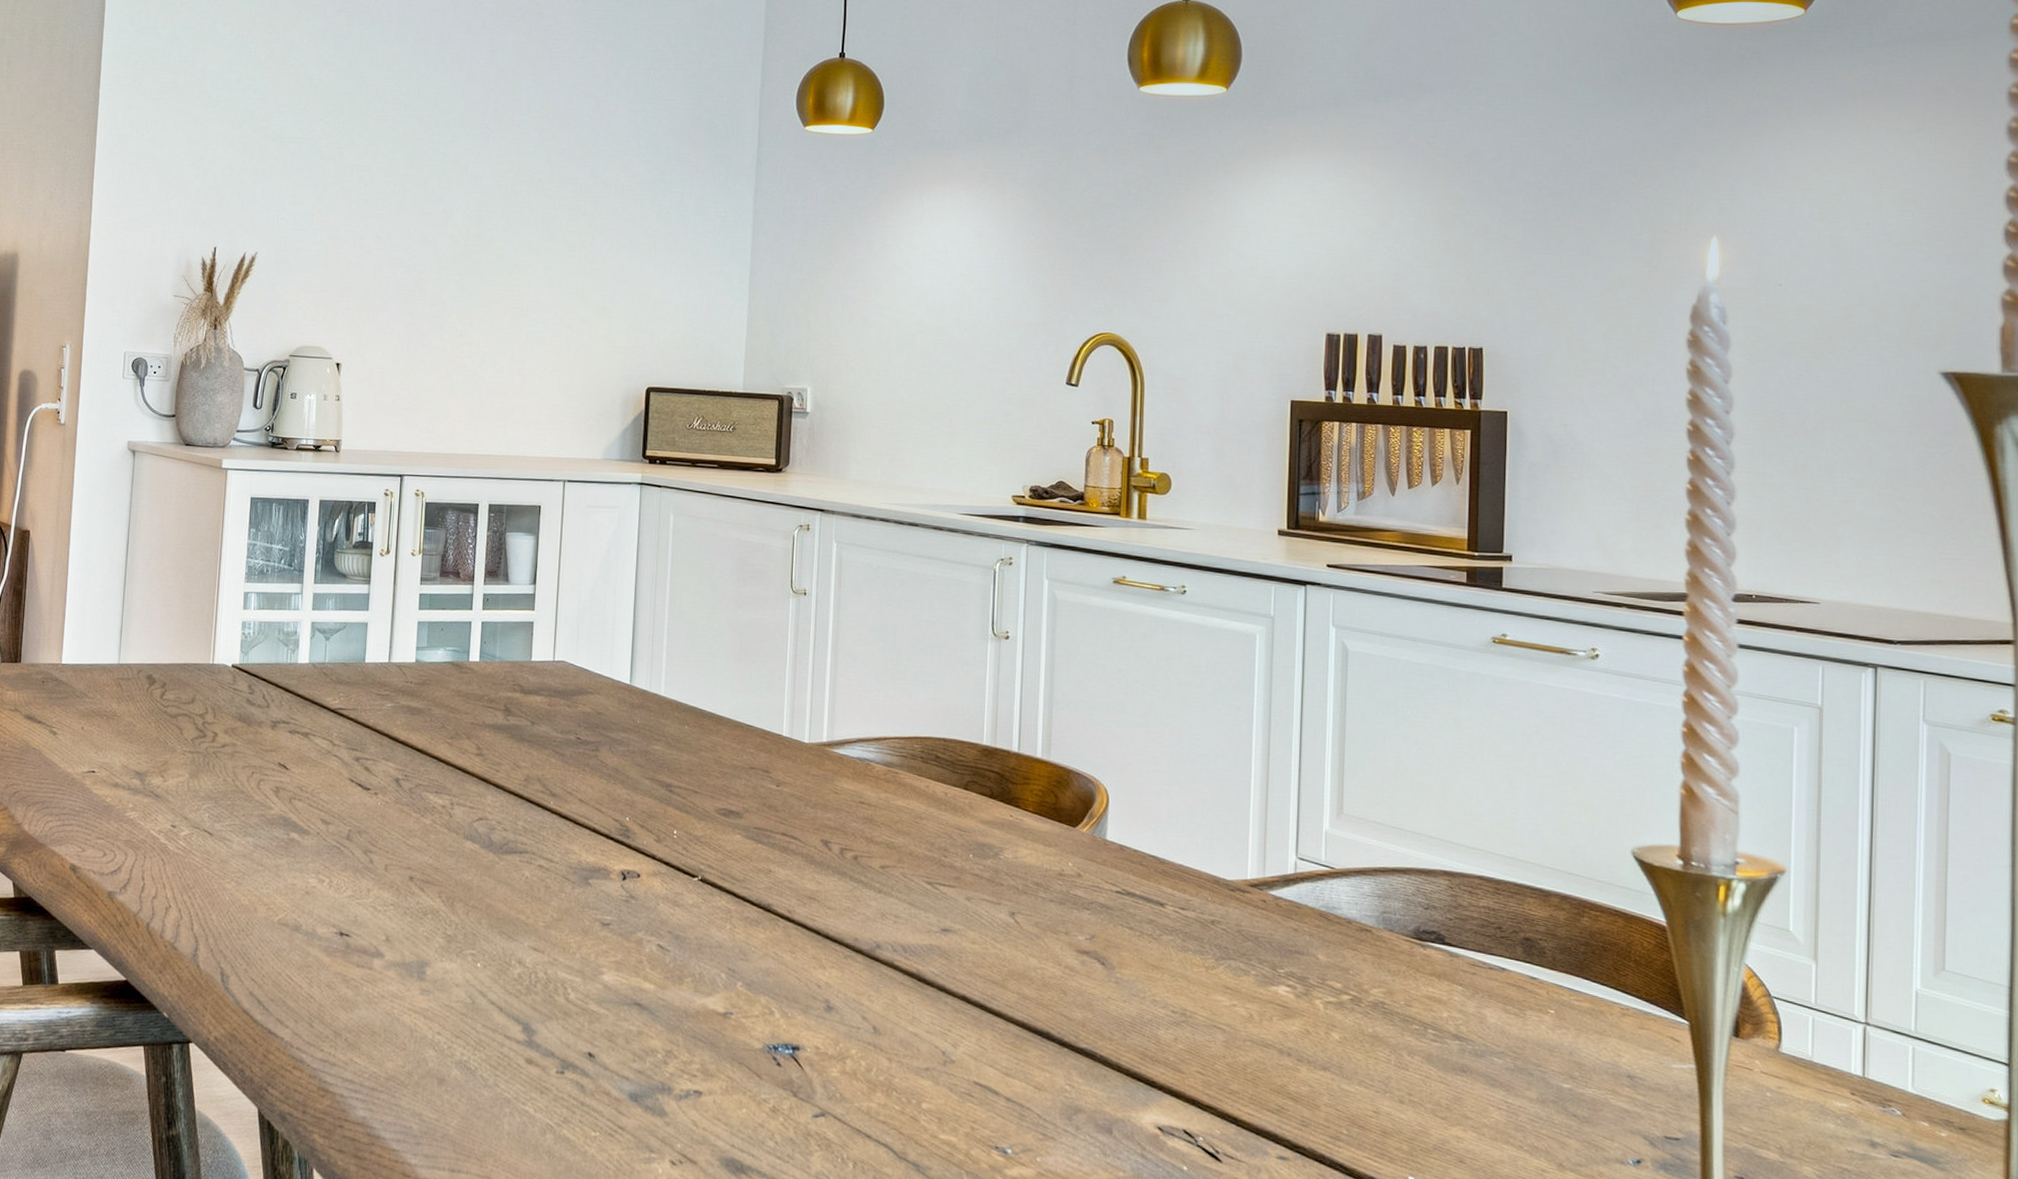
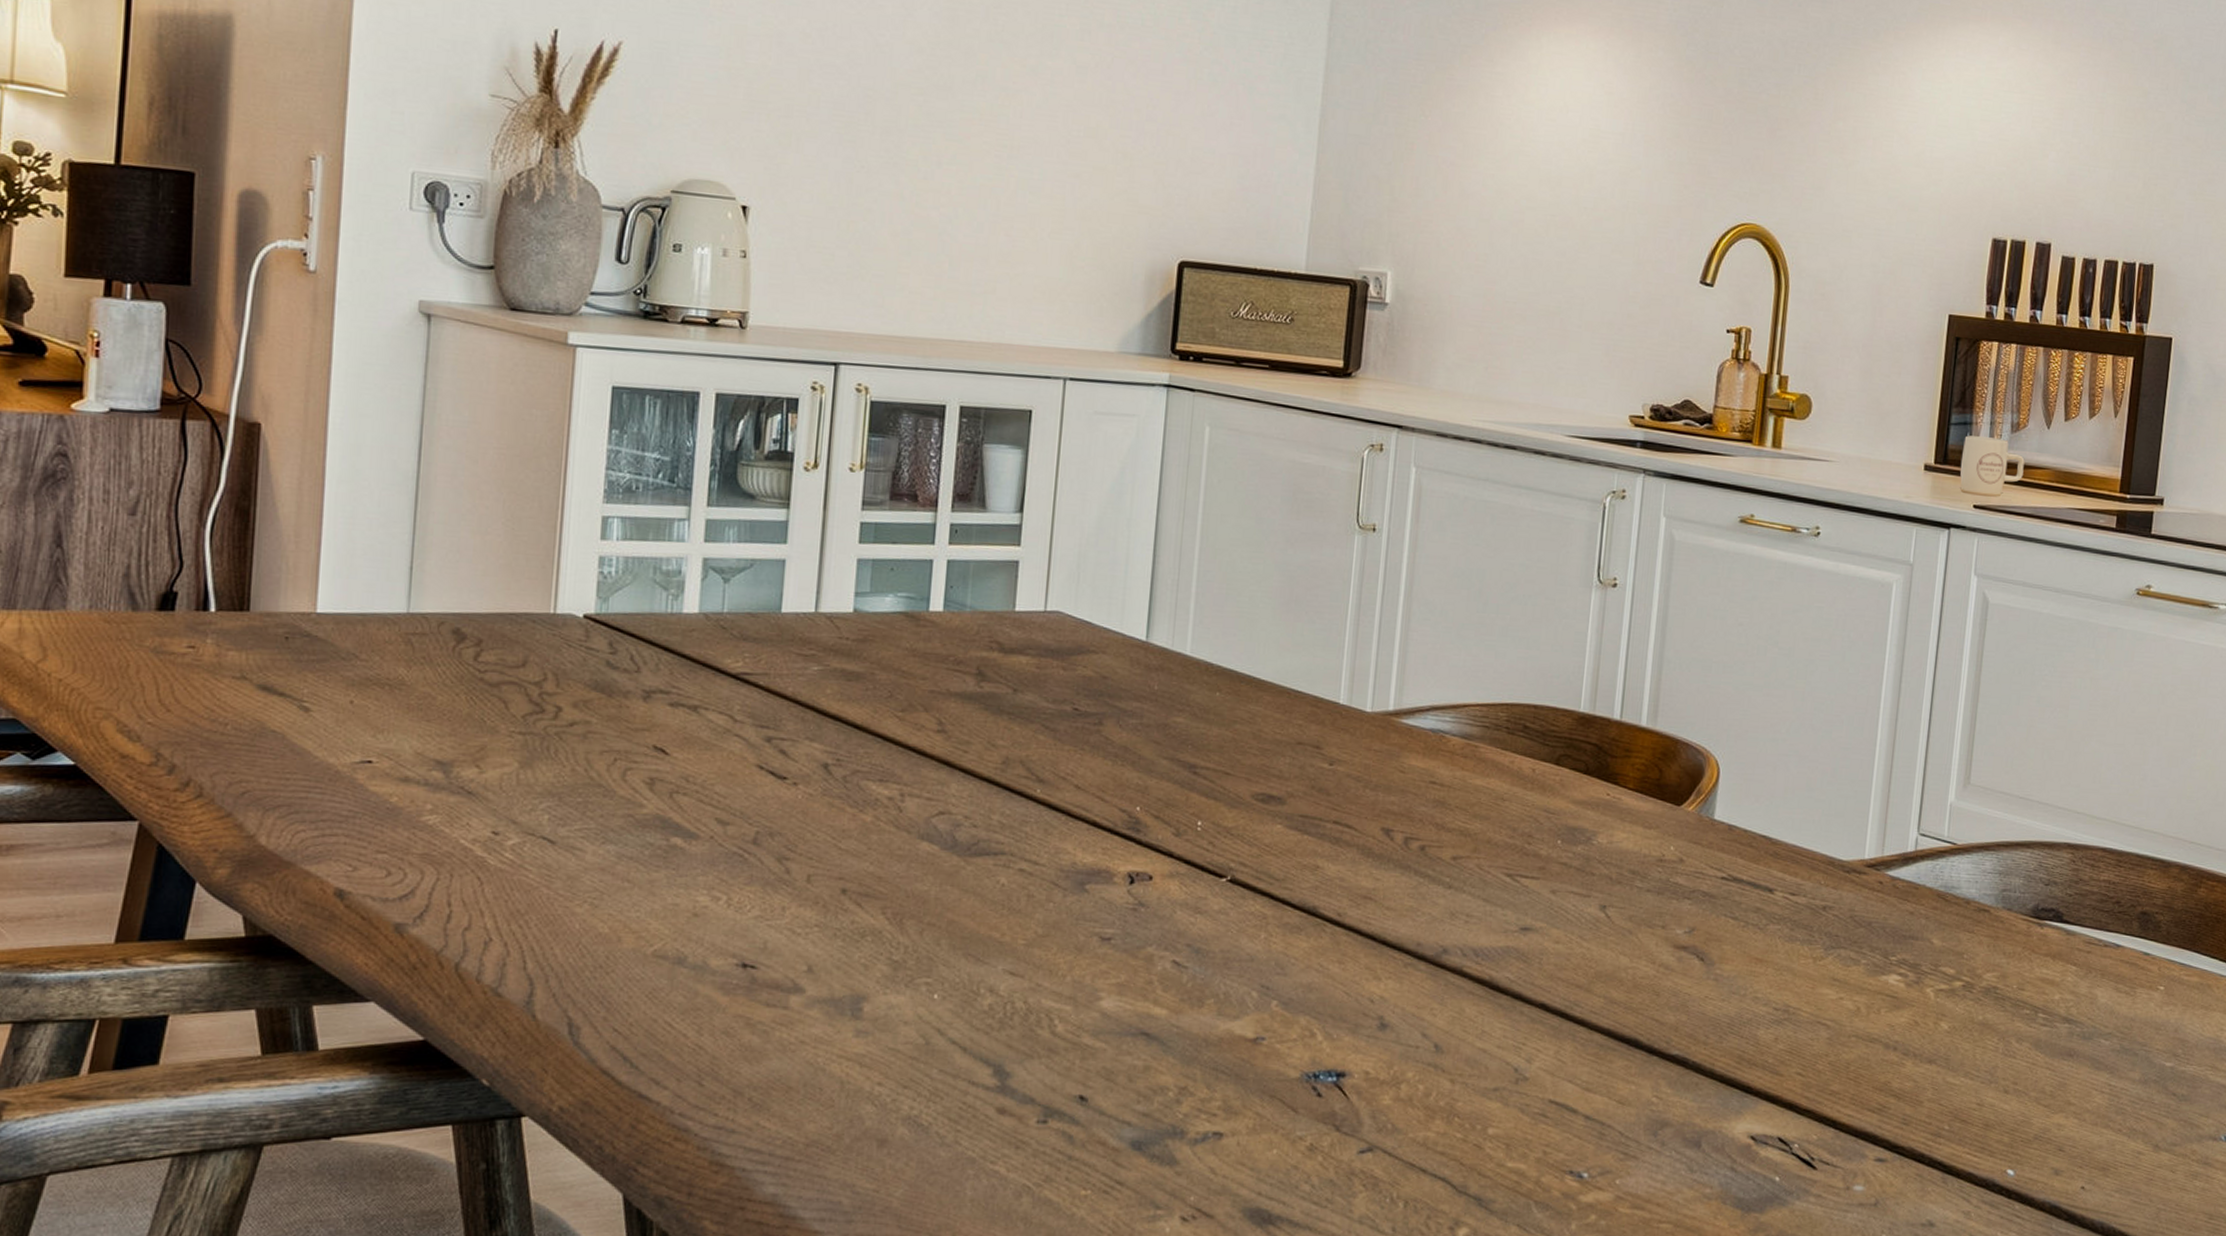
mug: none [1311,504,1373,557] -> present [1960,435,2025,497]

